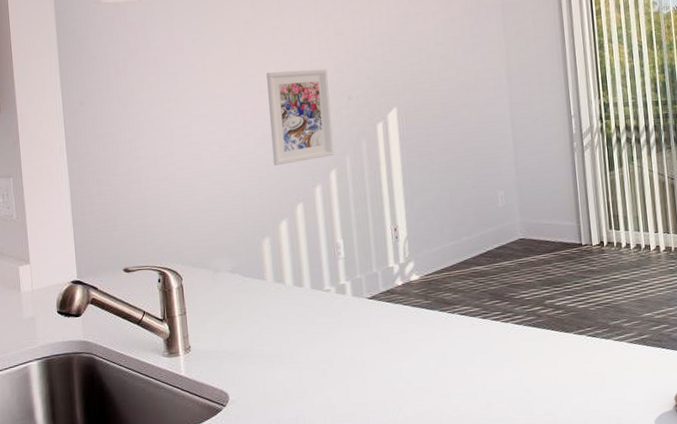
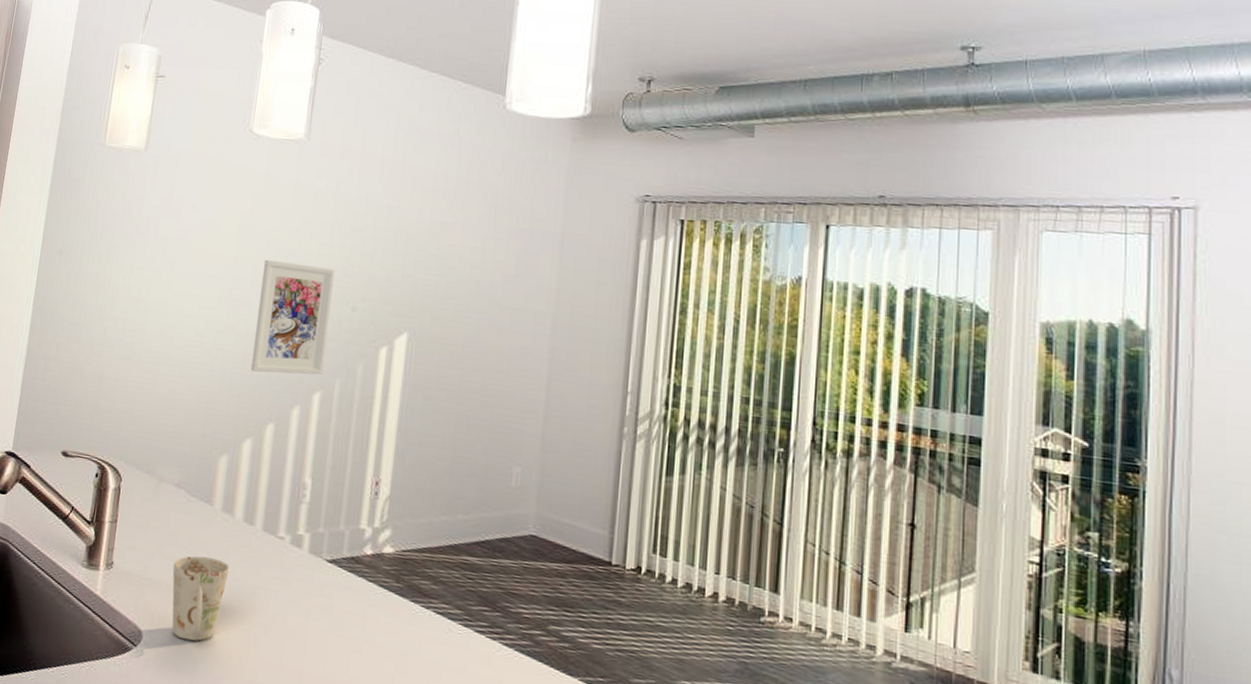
mug: none [242,320,291,390] -> present [172,555,230,641]

